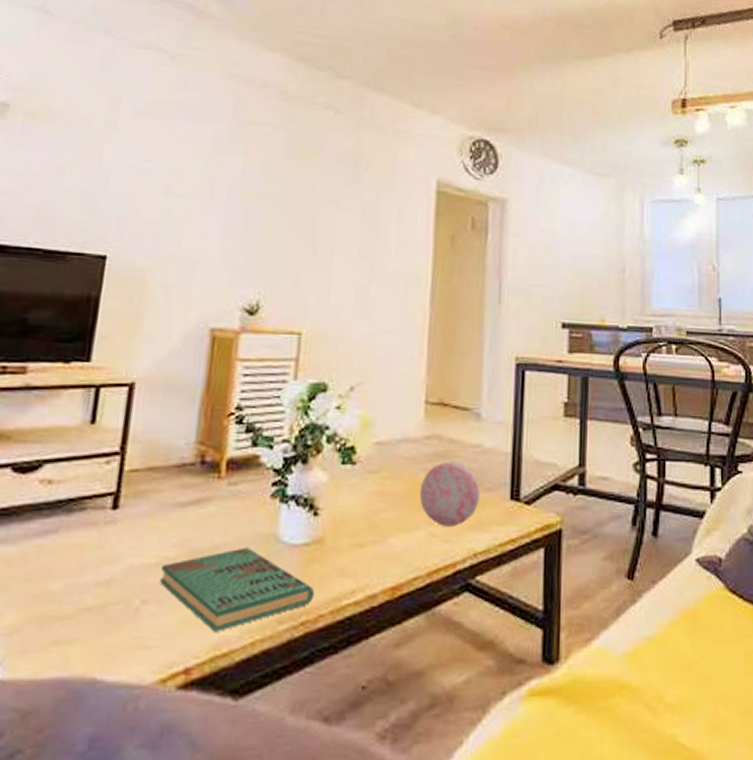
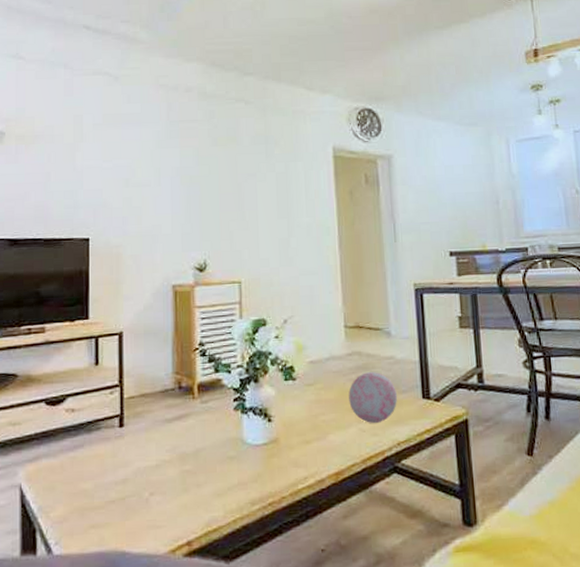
book: present [160,547,315,632] -> none [161,449,277,513]

